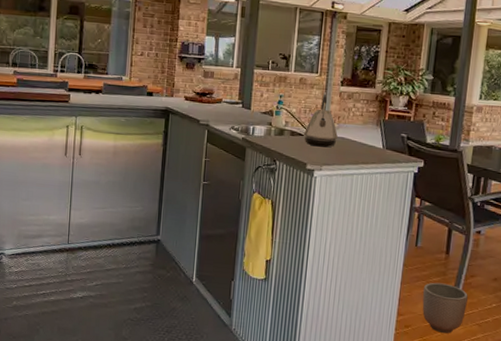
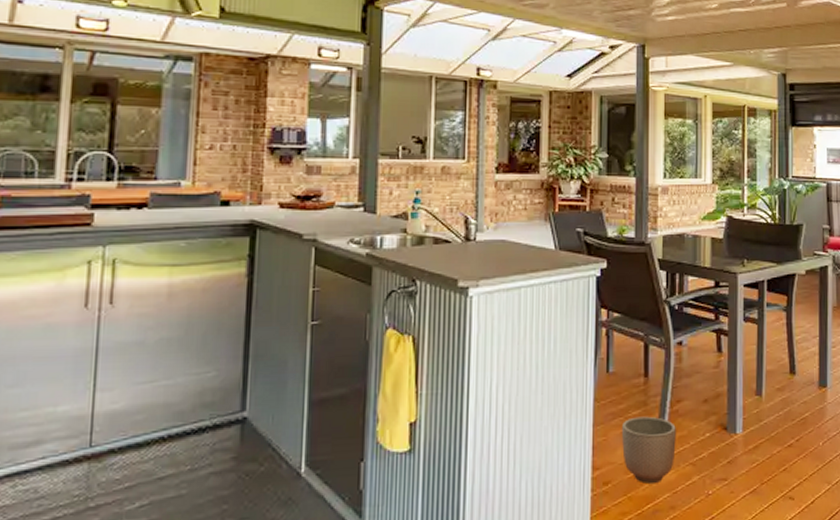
kettle: present [304,92,338,148] -> none [452,183,496,255]

